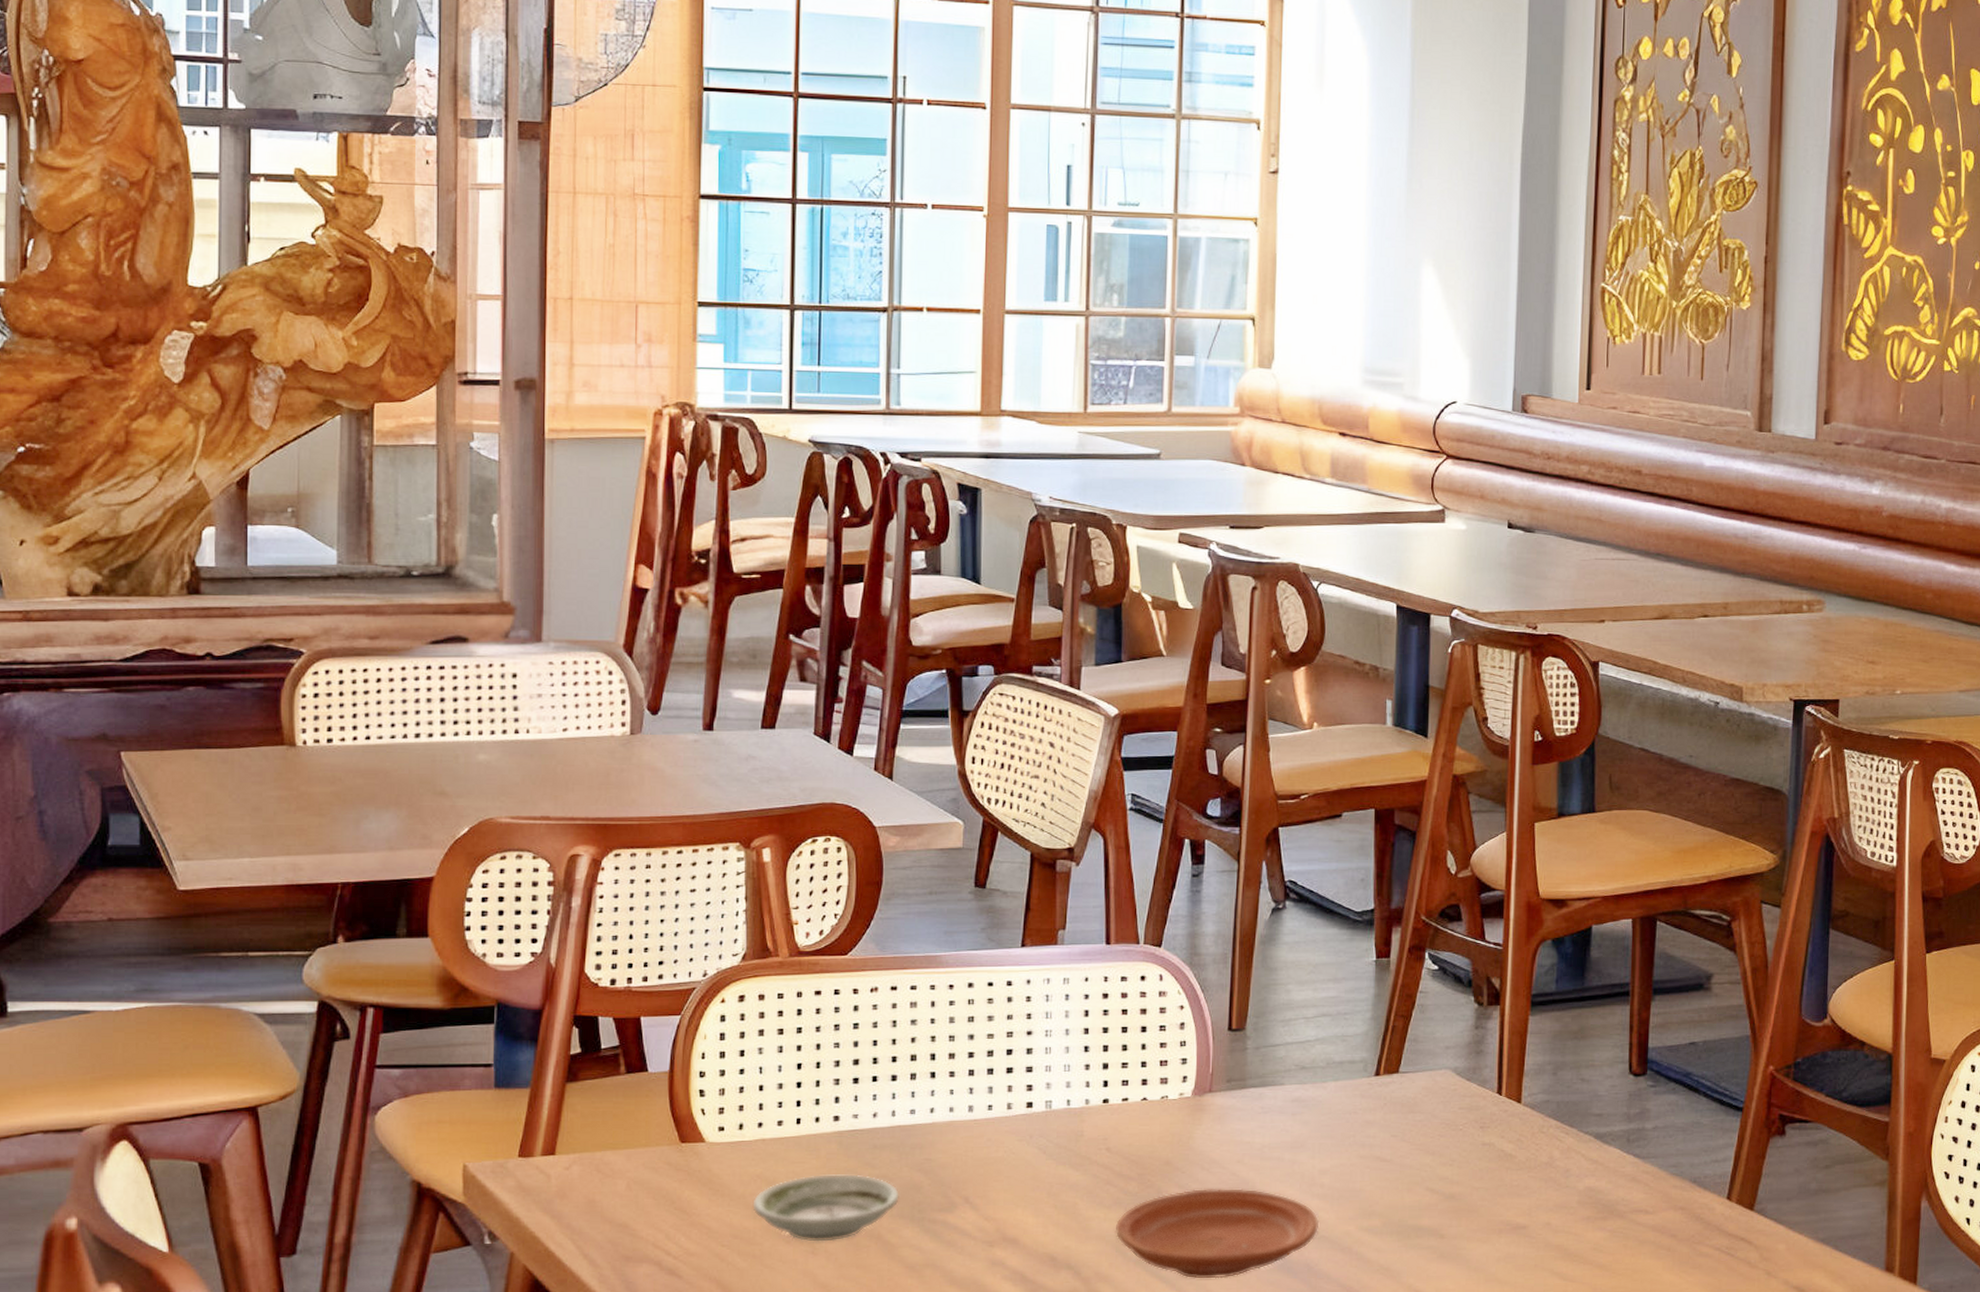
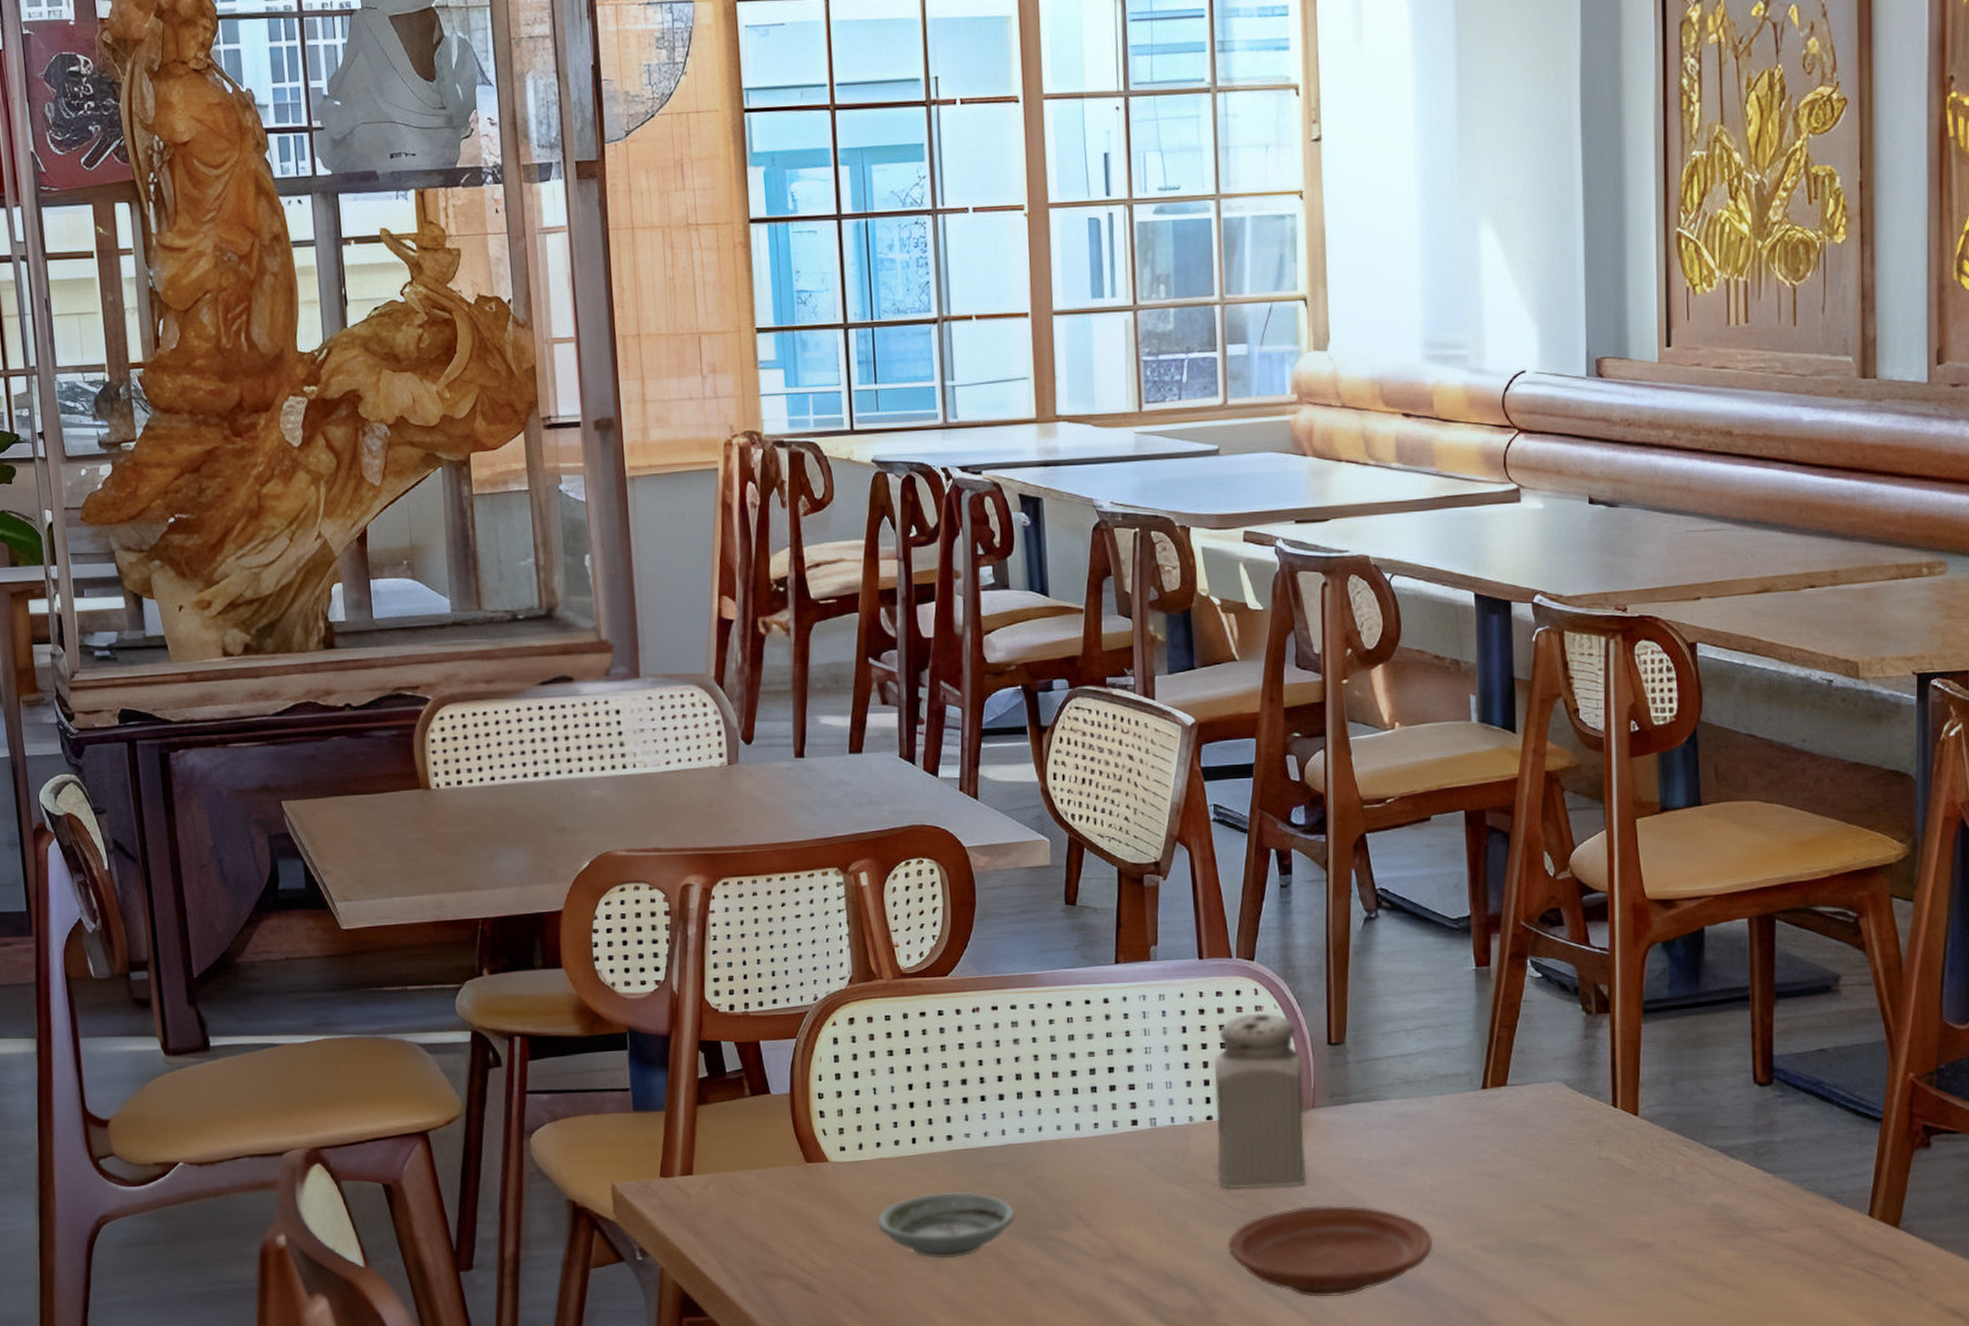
salt shaker: none [1110,998,1202,1172] -> present [1215,1013,1307,1189]

